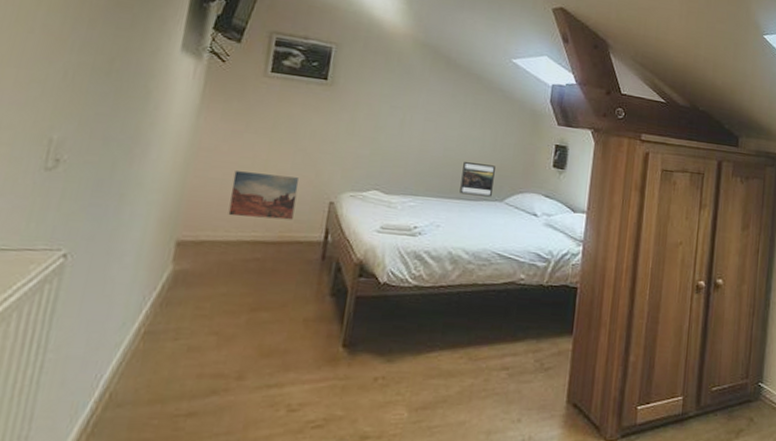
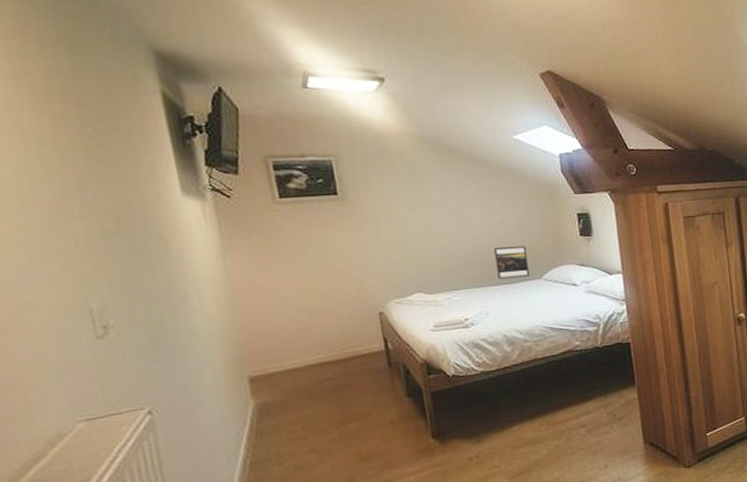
wall art: present [228,171,299,220] -> none [279,296,350,345]

